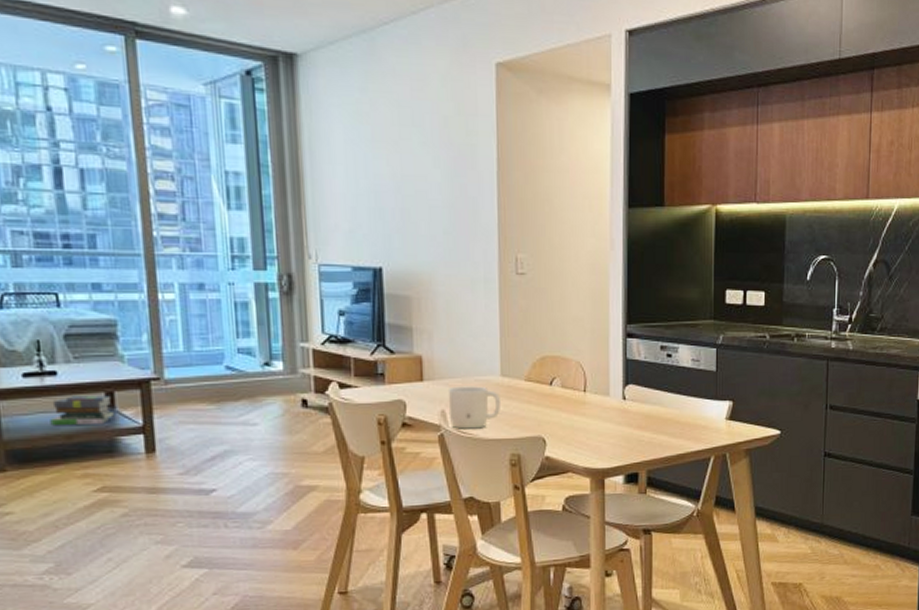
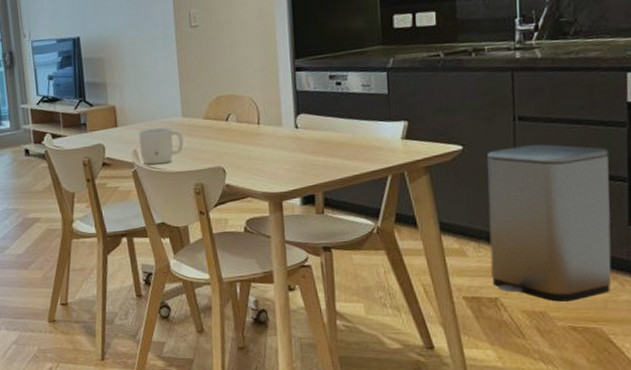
pedal bin: none [798,434,901,587] -> present [486,144,612,302]

